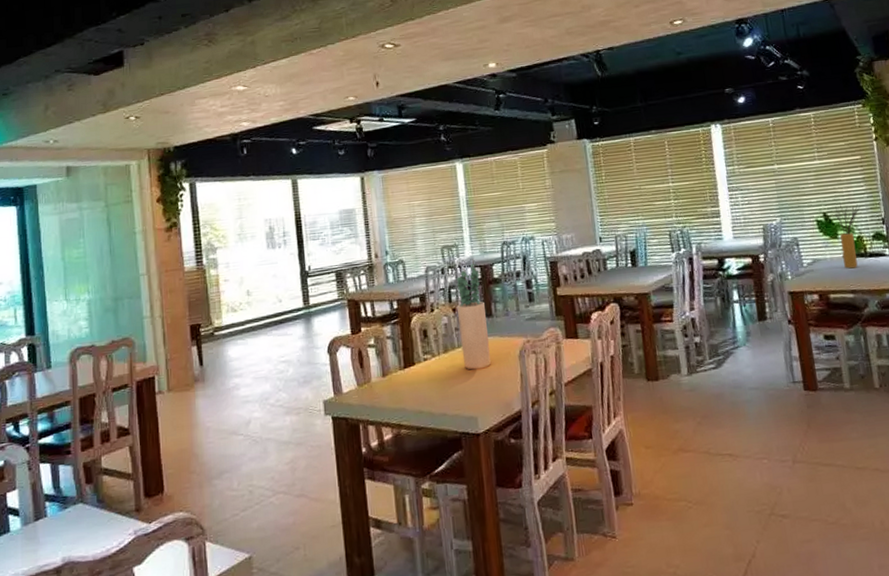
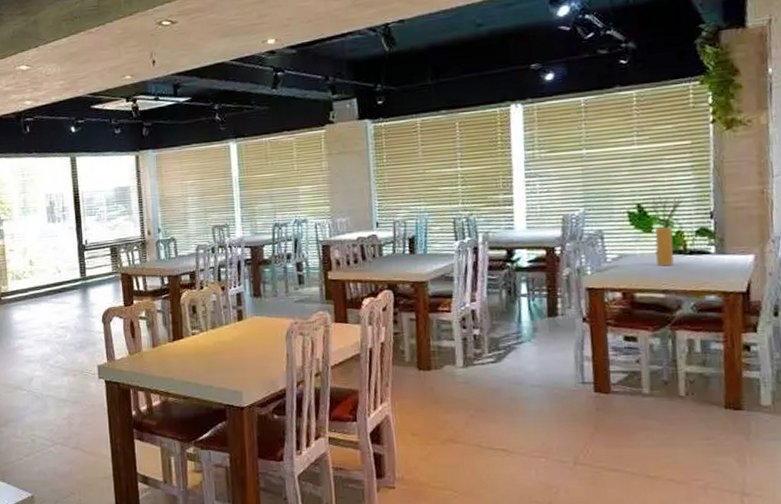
vase: present [456,259,492,370] -> none [226,239,258,347]

